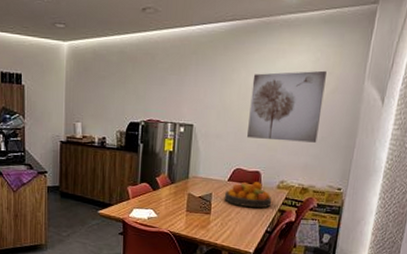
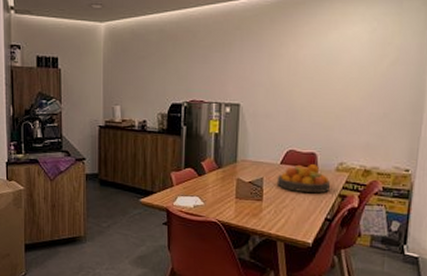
wall art: present [247,70,327,143] -> none [300,41,385,120]

